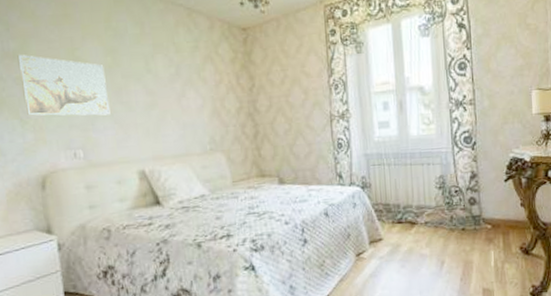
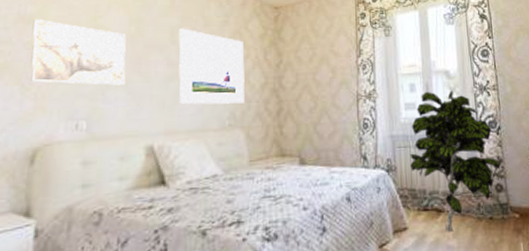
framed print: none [152,56,222,131] -> present [178,28,245,105]
indoor plant: none [384,107,475,242] -> present [410,90,501,232]

